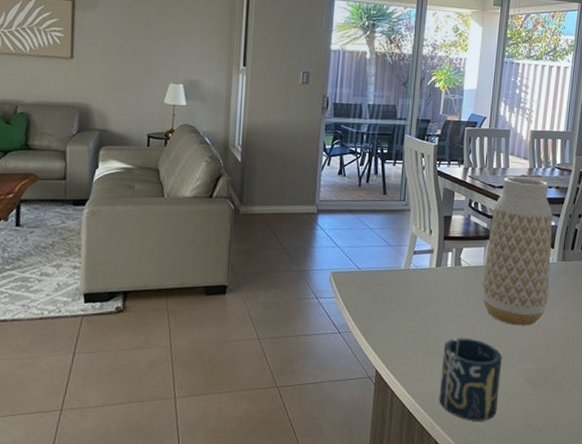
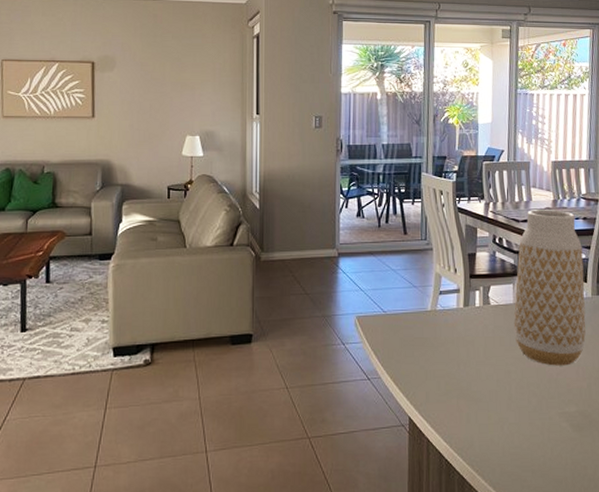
cup: present [439,338,502,421] -> none [477,380,542,470]

